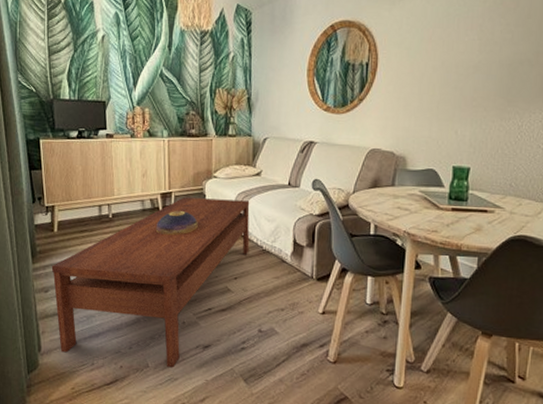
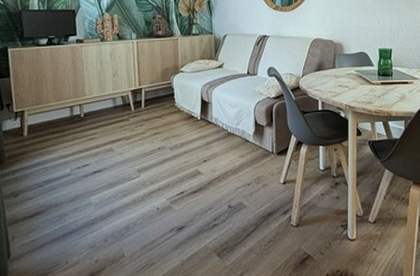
coffee table: present [51,197,250,368] -> none [21,90,216,256]
decorative bowl: present [155,211,198,235] -> none [127,105,168,128]

